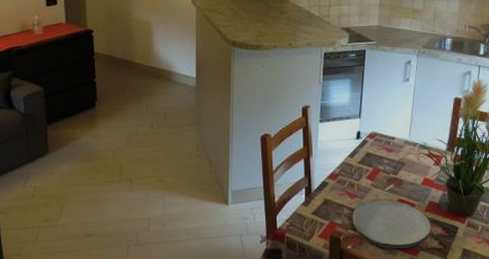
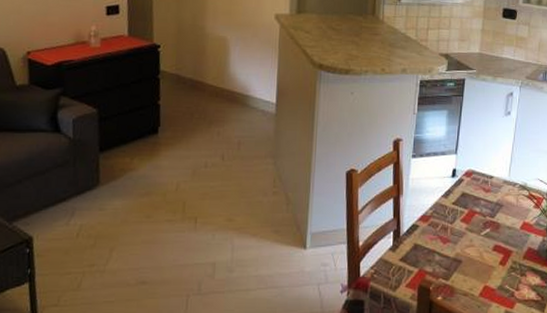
plate: present [352,199,431,248] -> none [443,245,529,300]

